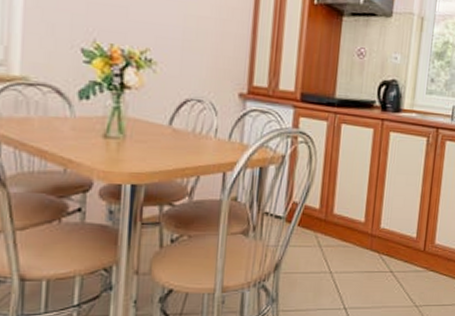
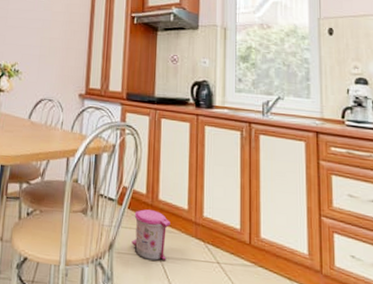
trash can: none [300,225,345,278] -> present [131,209,171,262]

